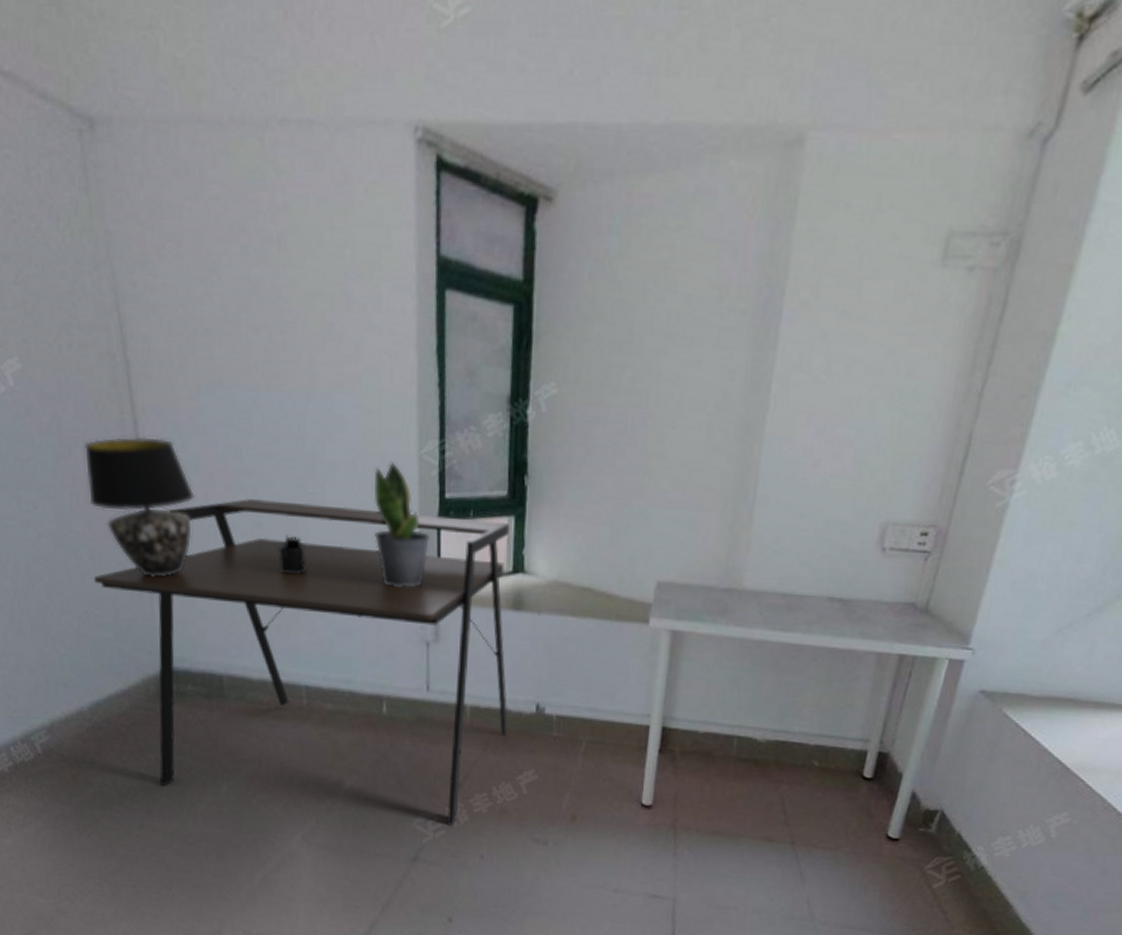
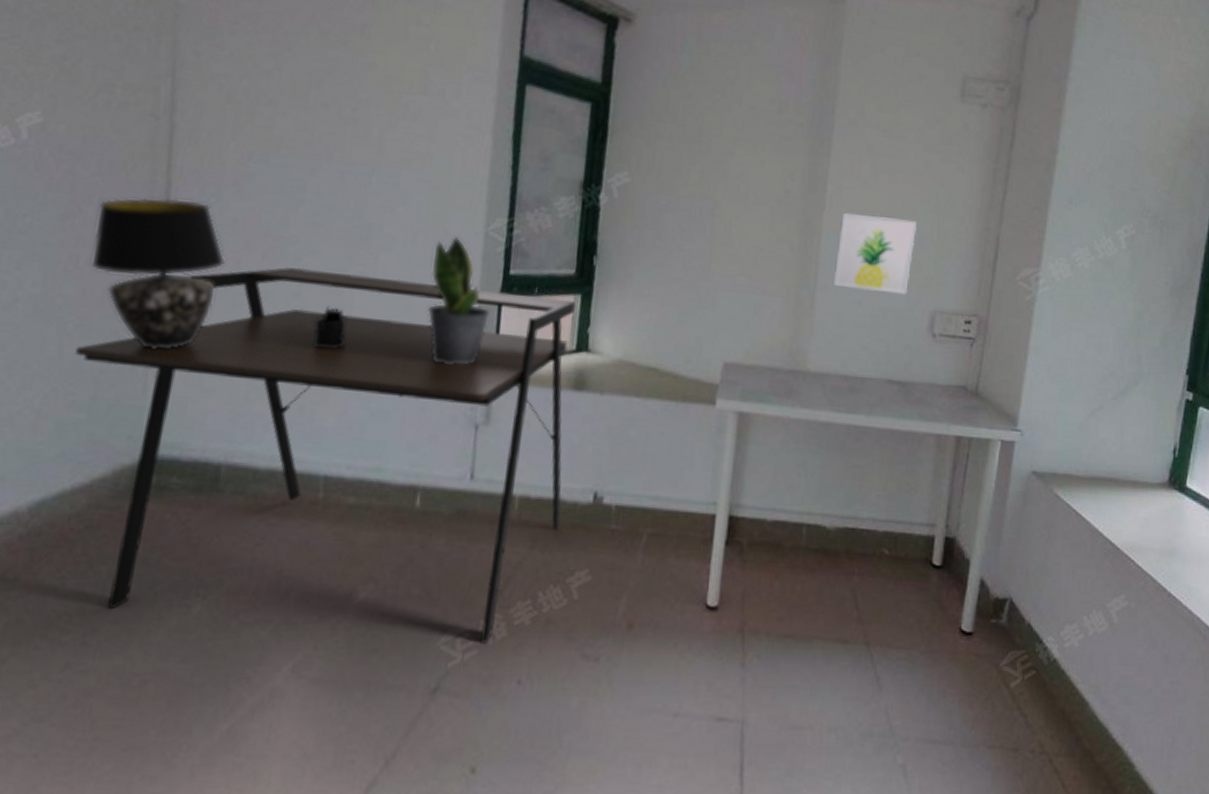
wall art: none [773,416,874,506] -> present [832,213,917,295]

